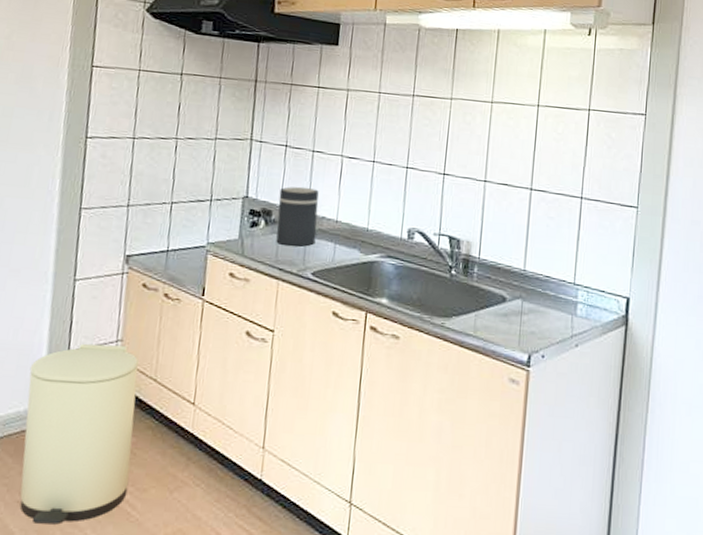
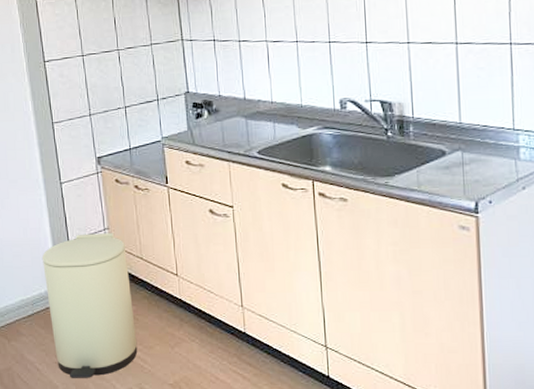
cylinder: present [276,186,319,247] -> none [216,75,256,130]

